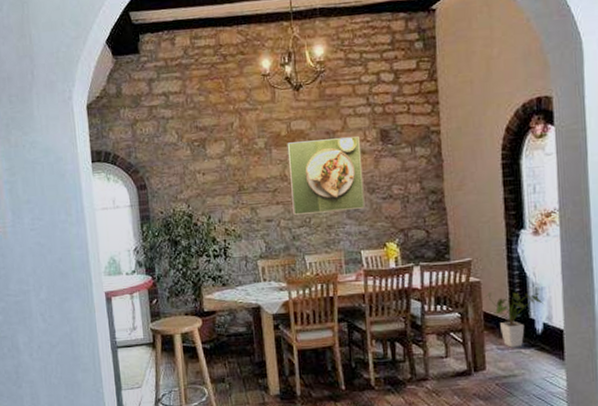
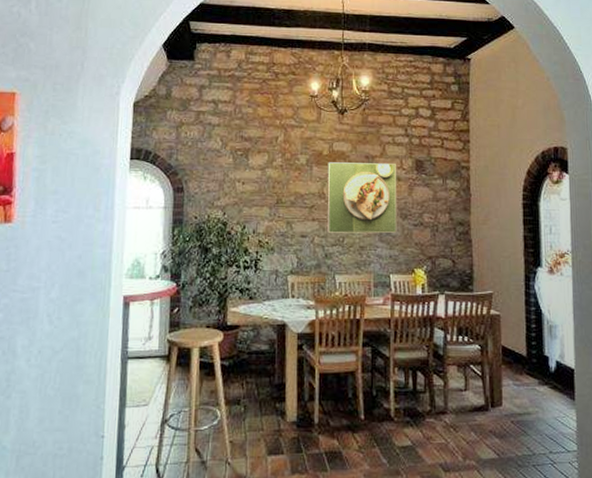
house plant: present [483,292,543,348] -> none [502,326,557,384]

